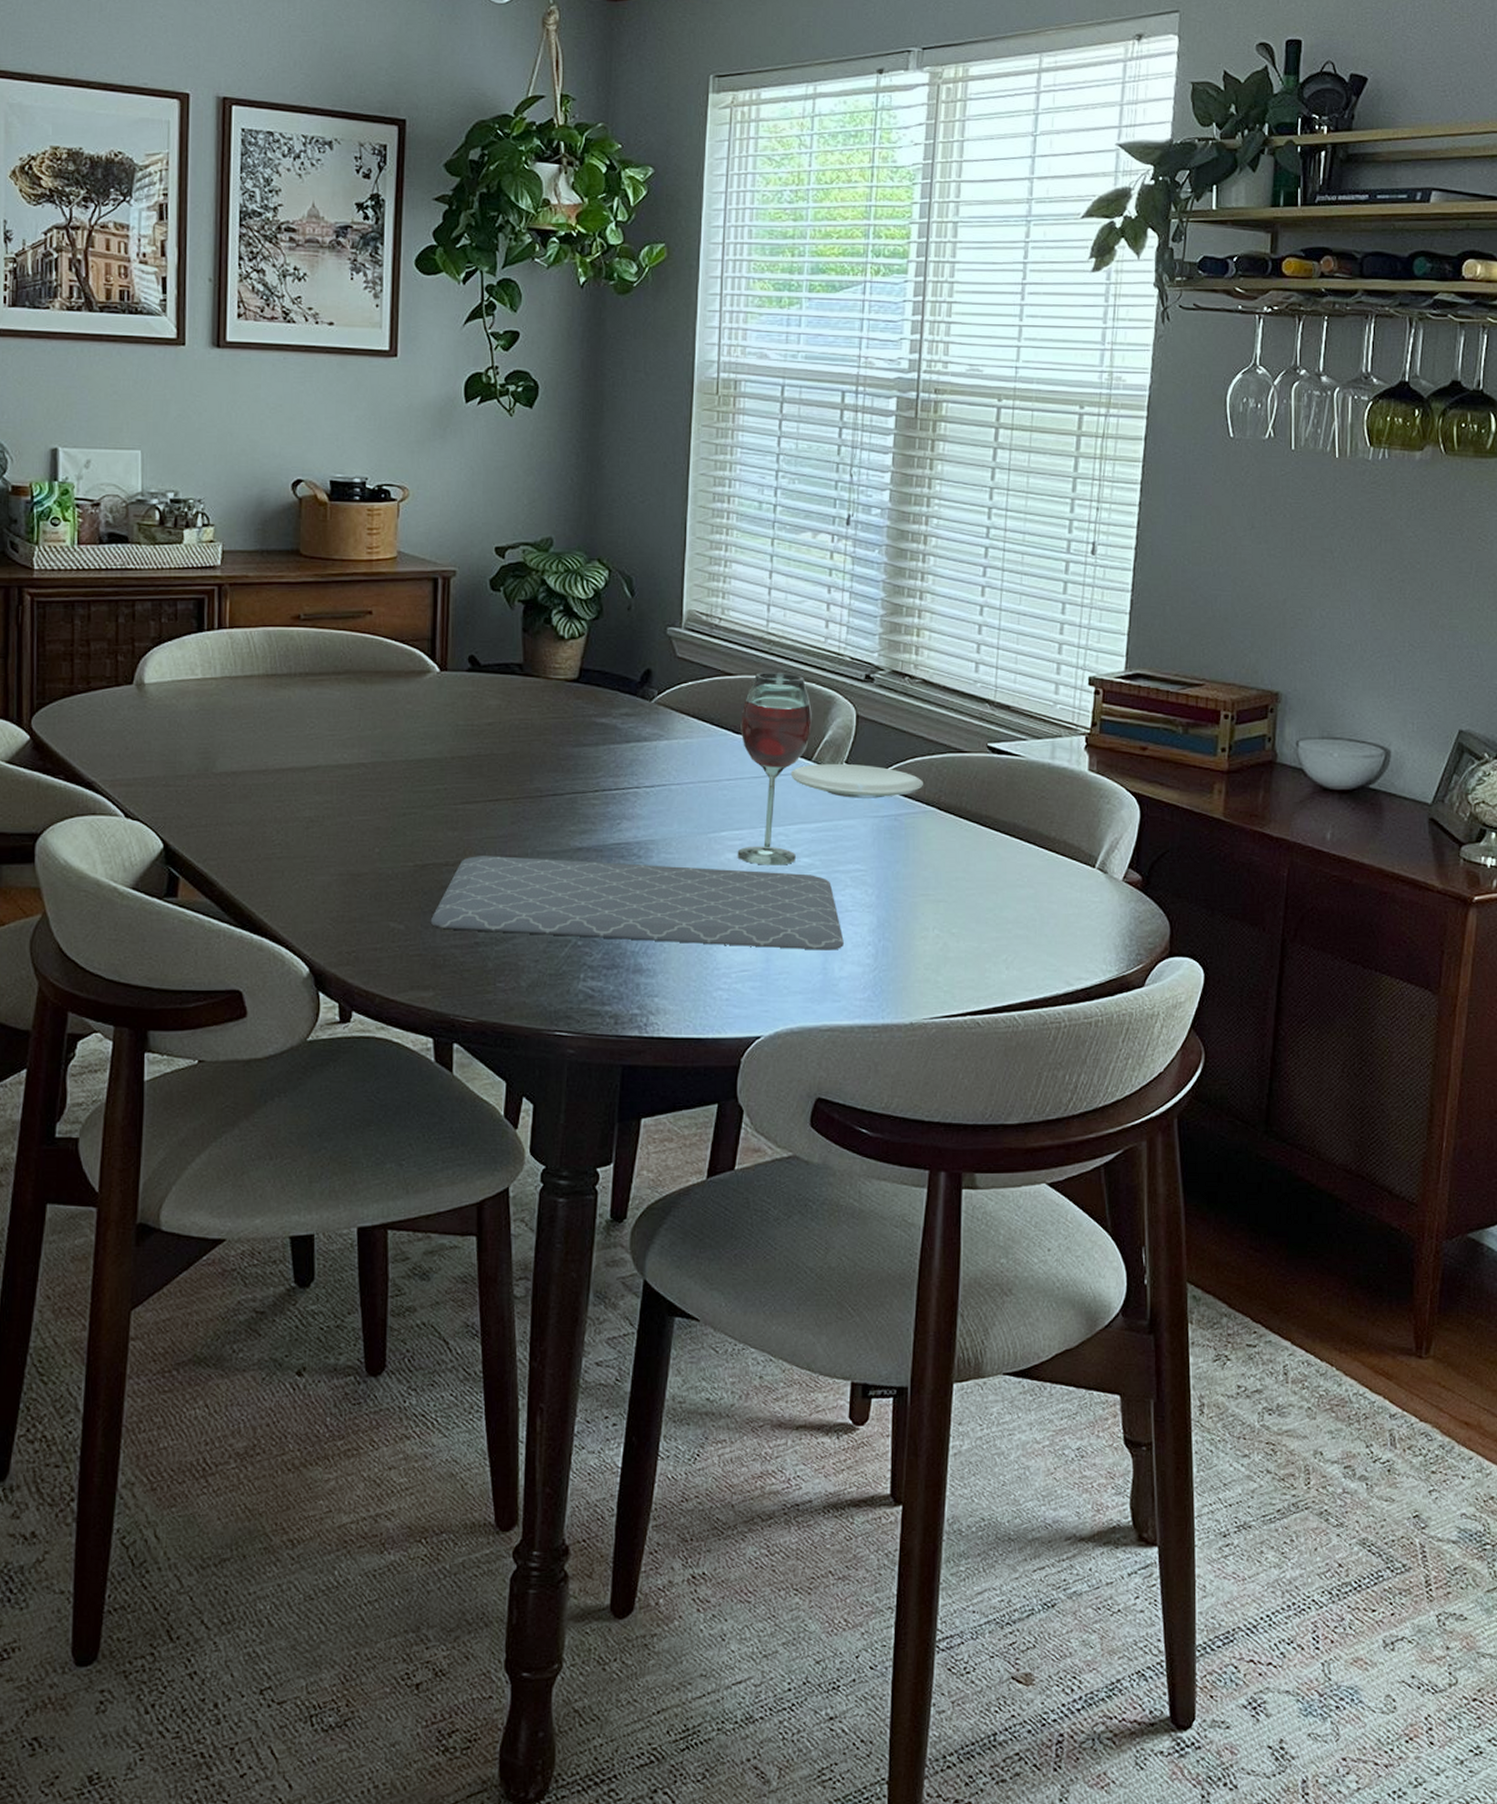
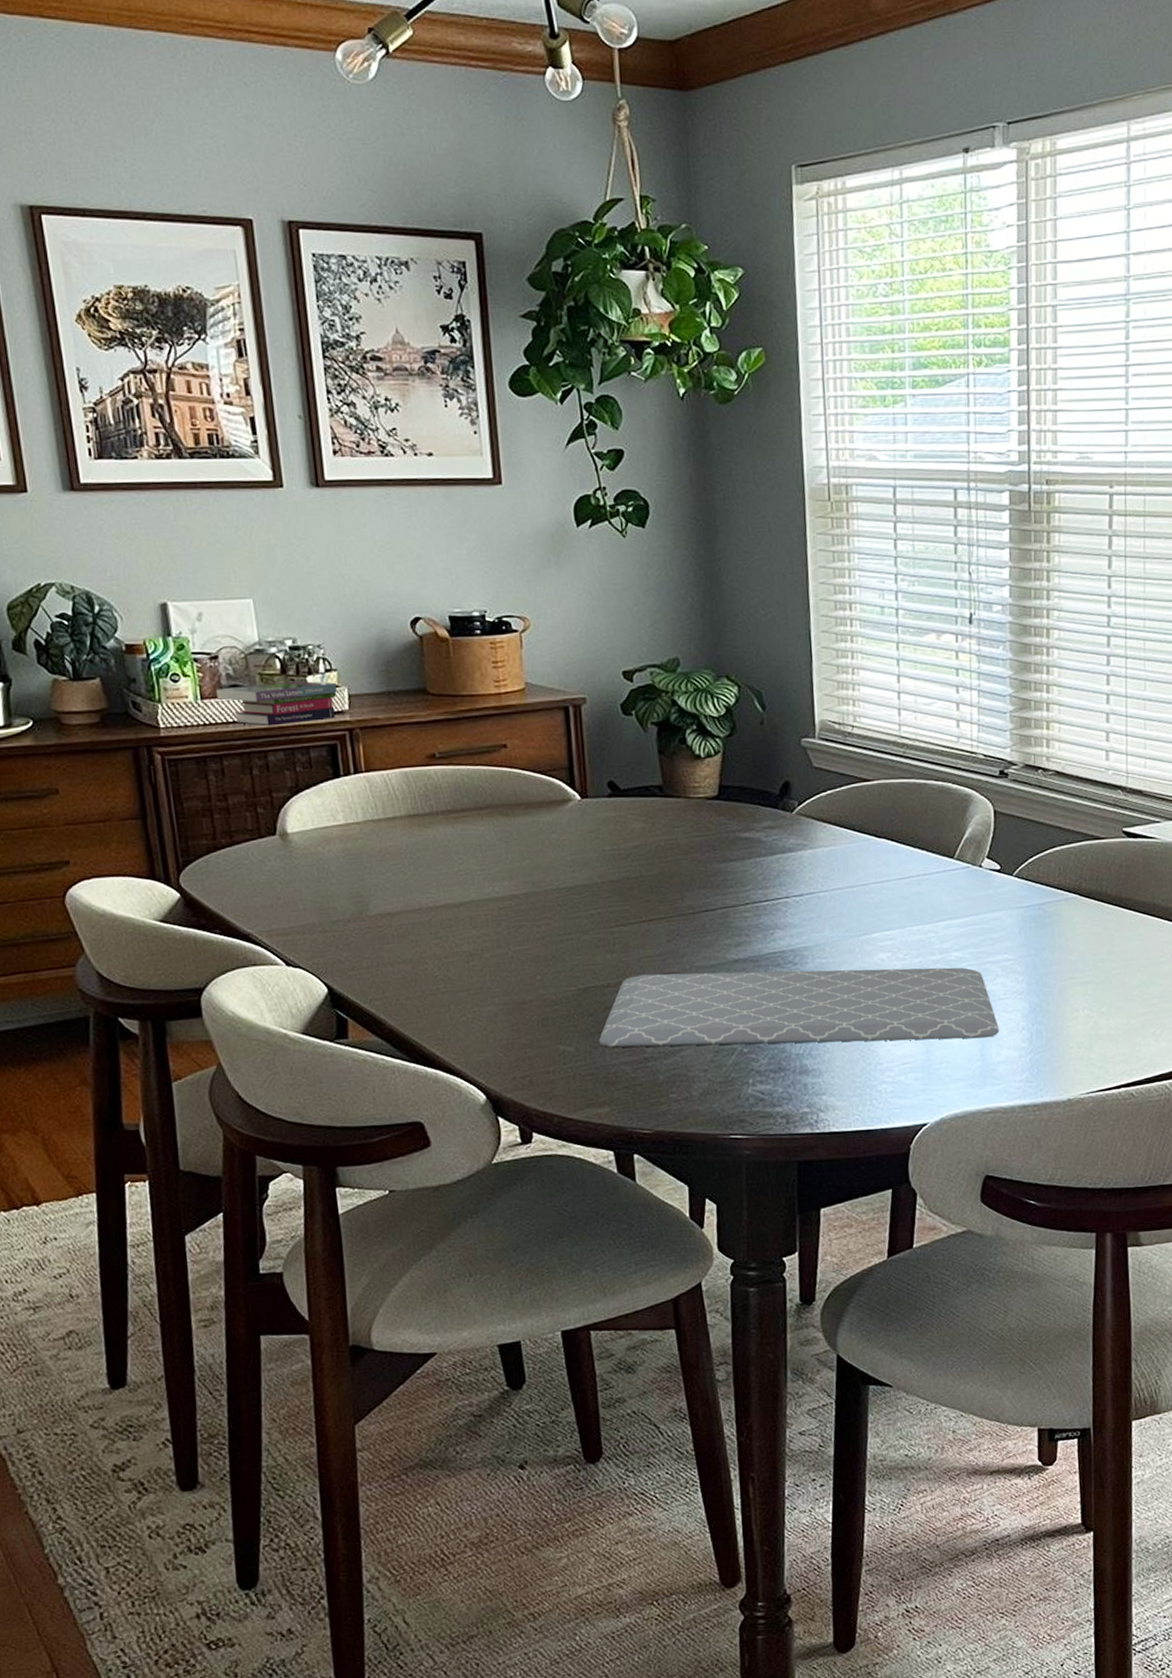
books: none [94,533,212,576] -> present [216,680,337,727]
wineglass: present [737,673,812,865] -> none [881,775,952,963]
plate: present [790,763,924,798] -> none [934,858,1065,892]

